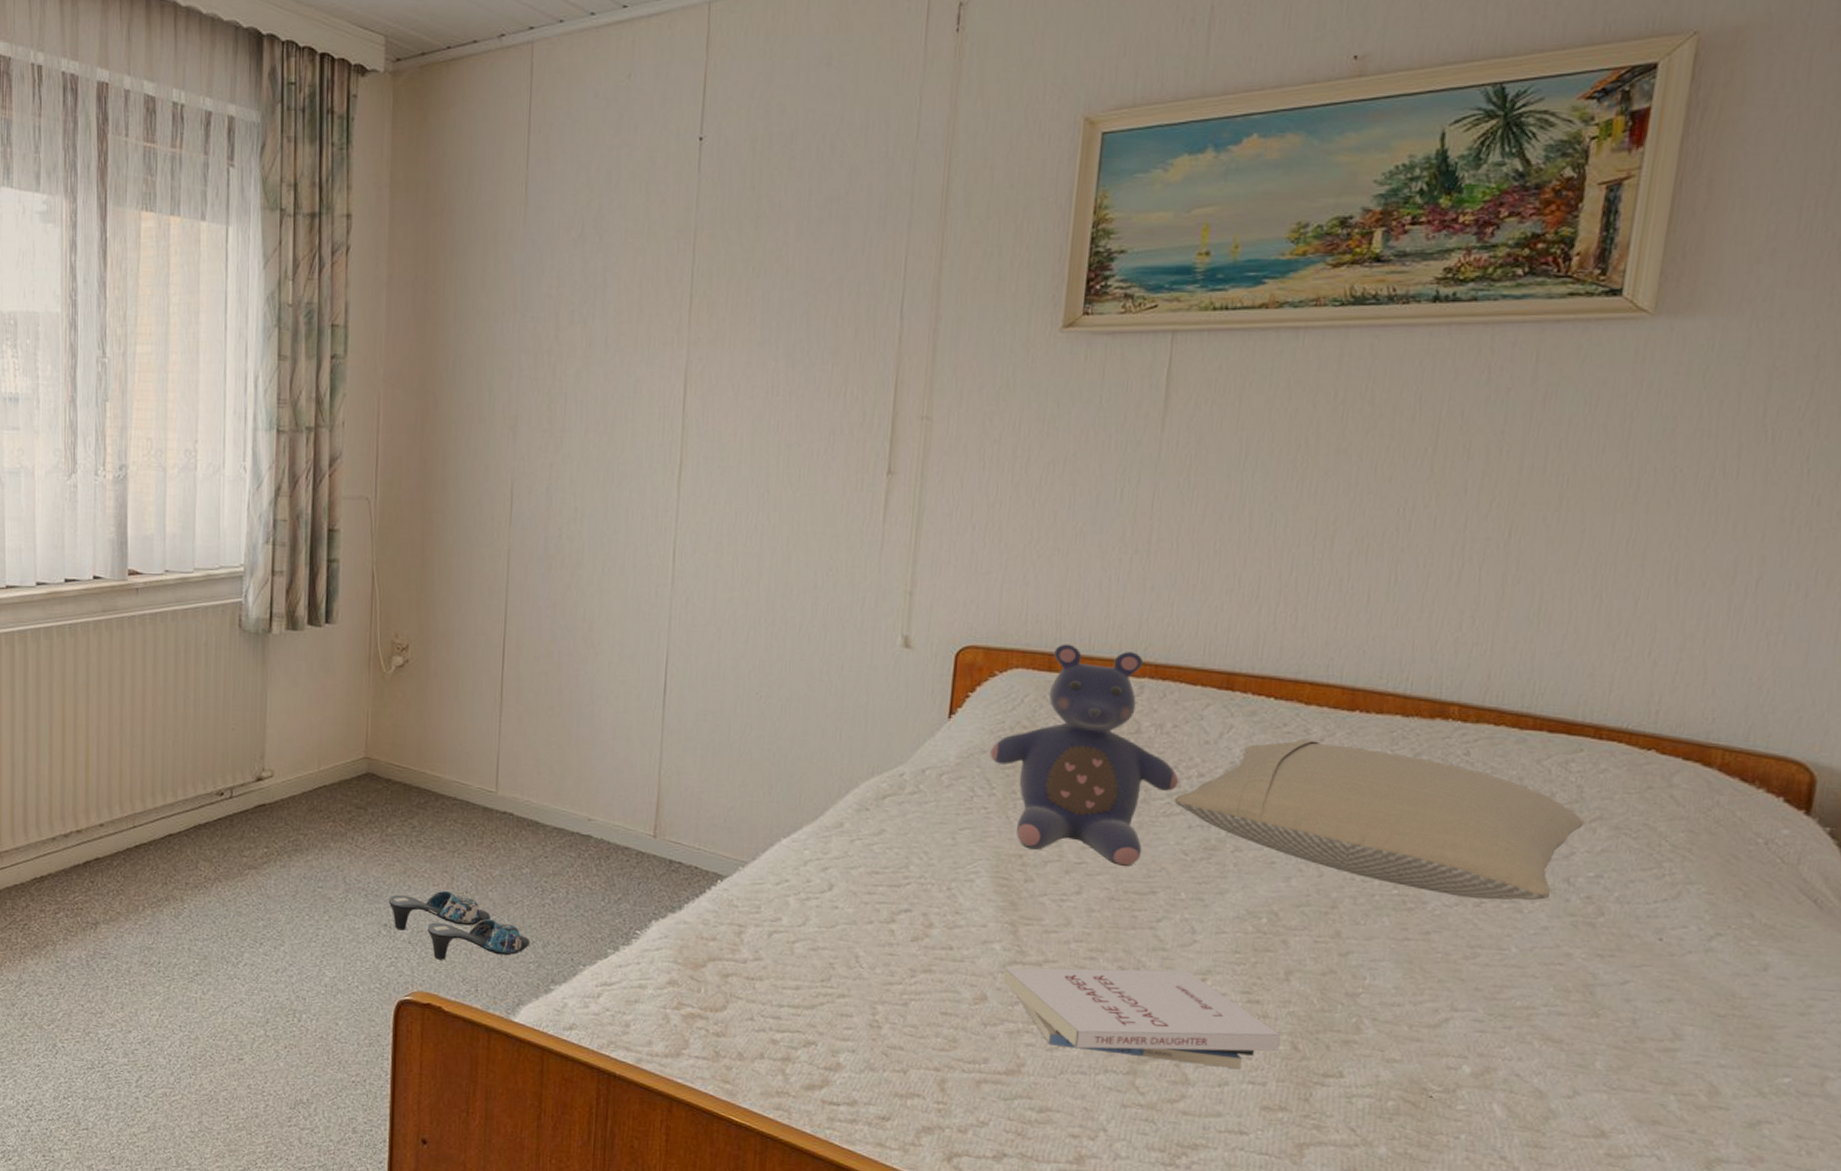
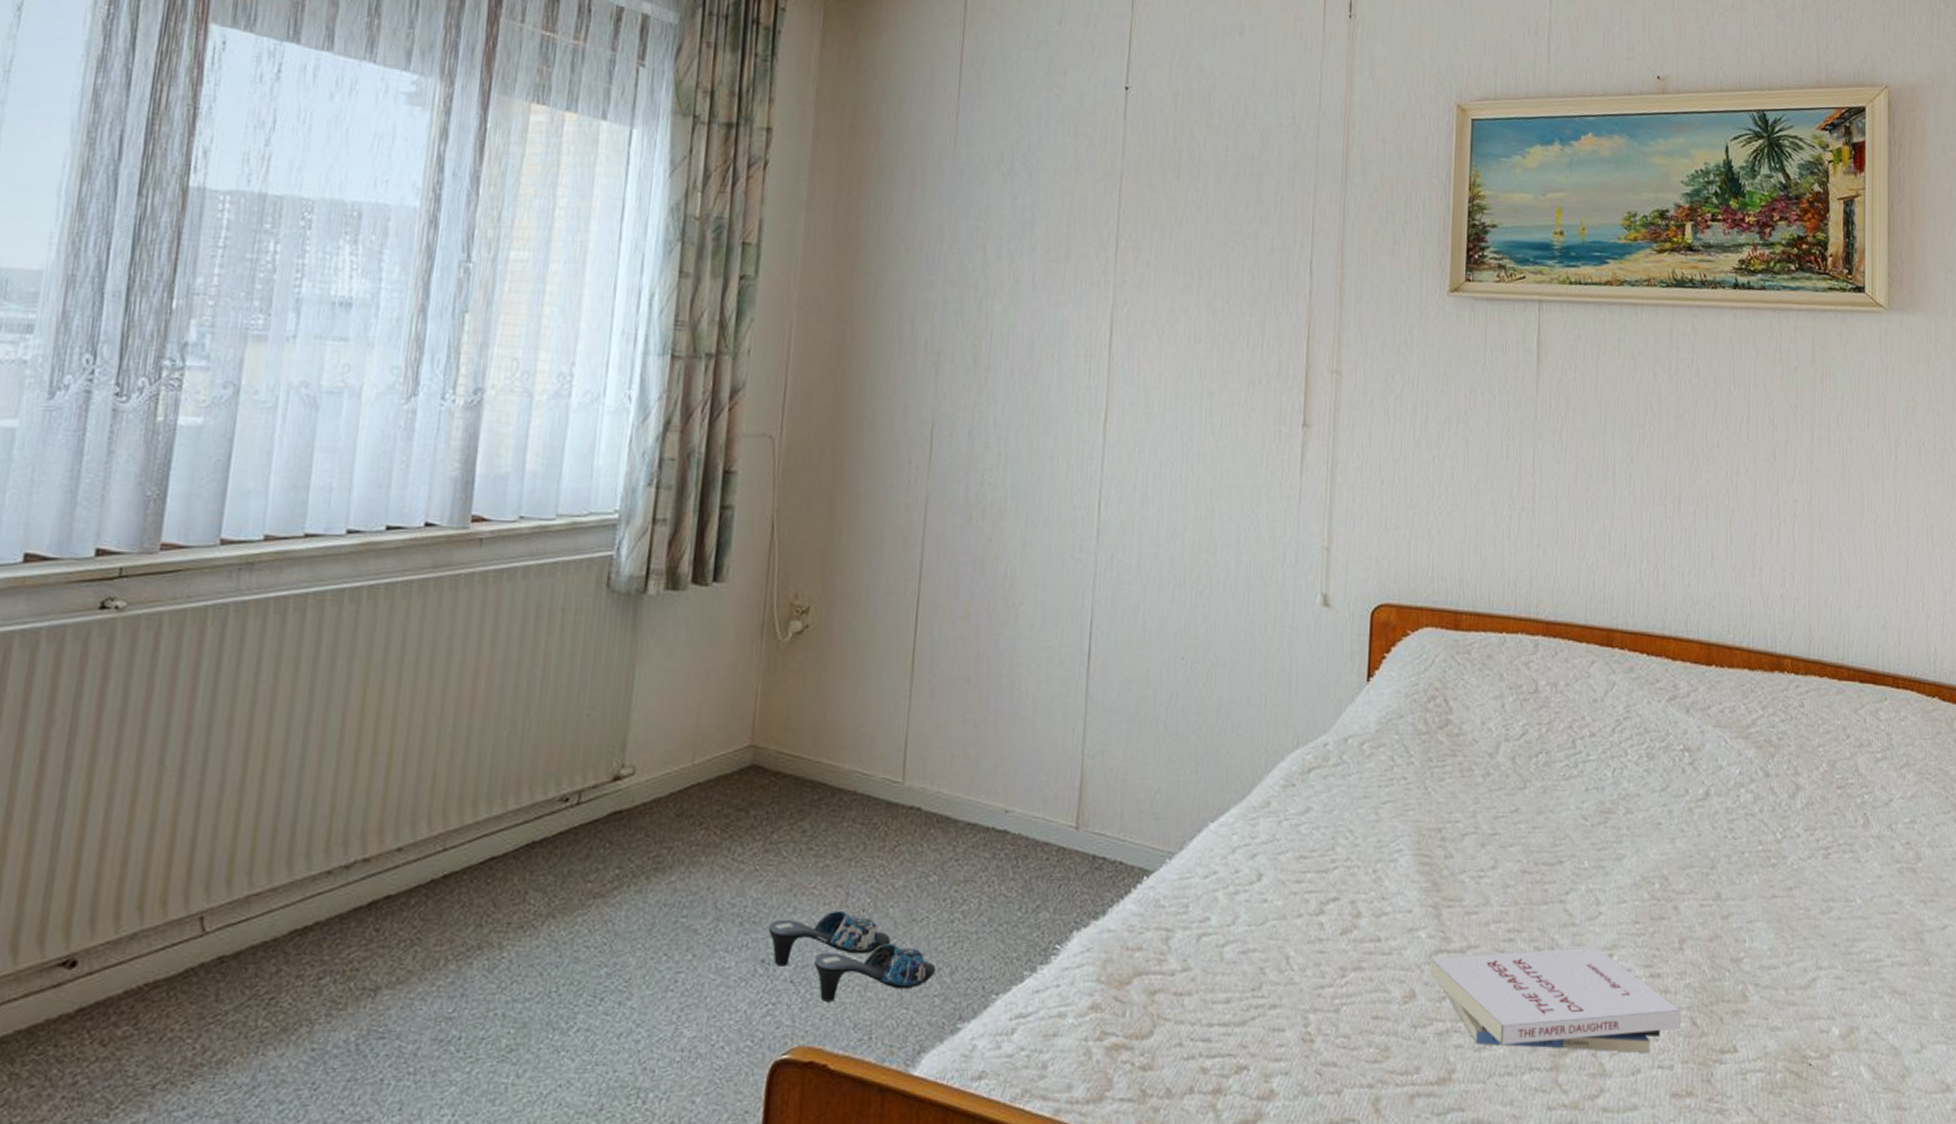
teddy bear: present [989,643,1179,866] -> none [1406,601,1574,835]
pillow: present [1174,739,1585,901] -> none [1571,695,1896,851]

